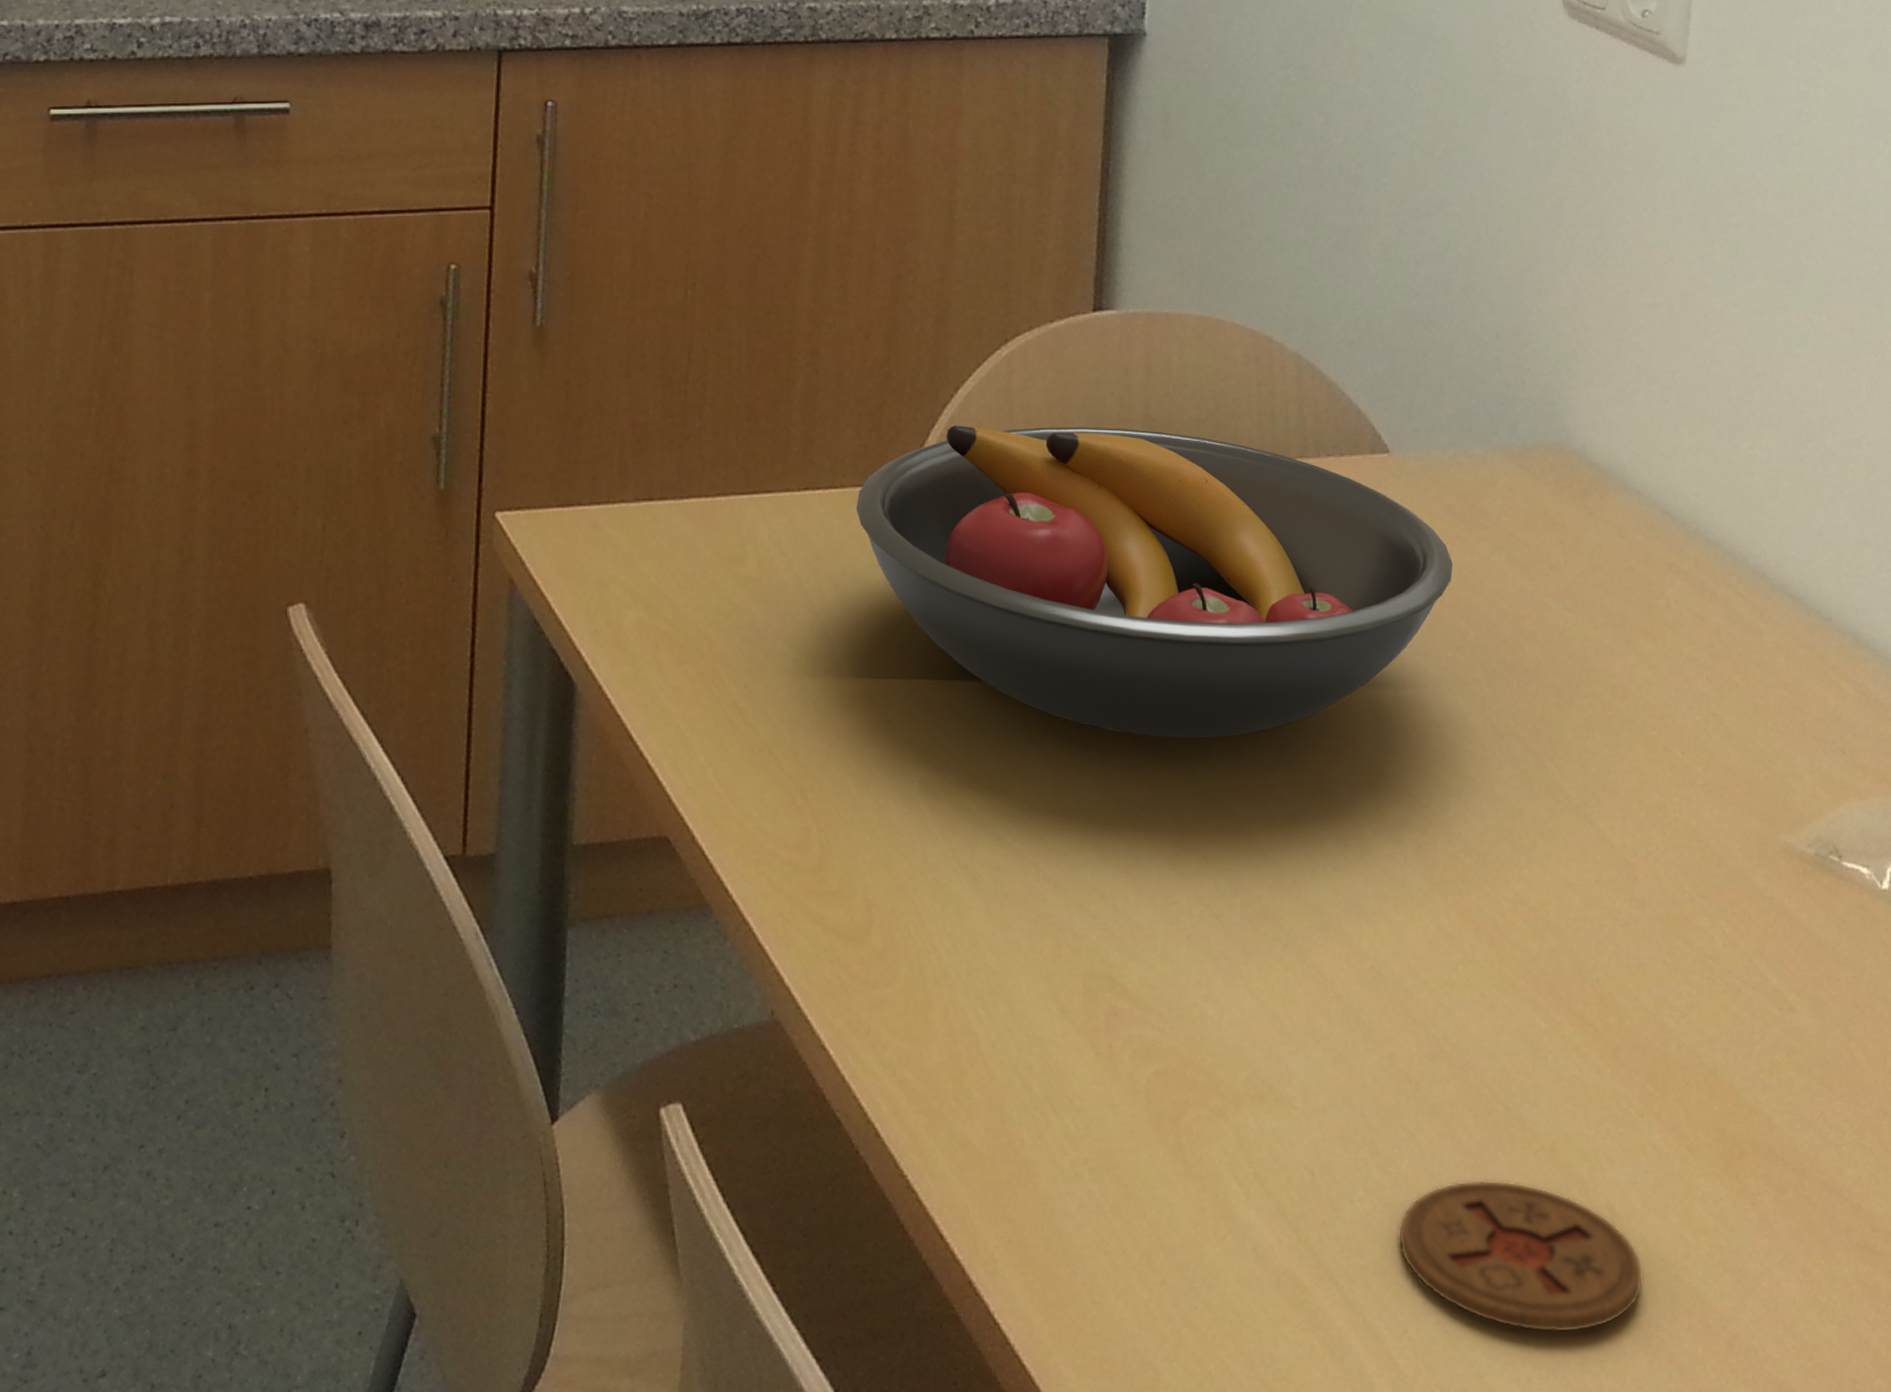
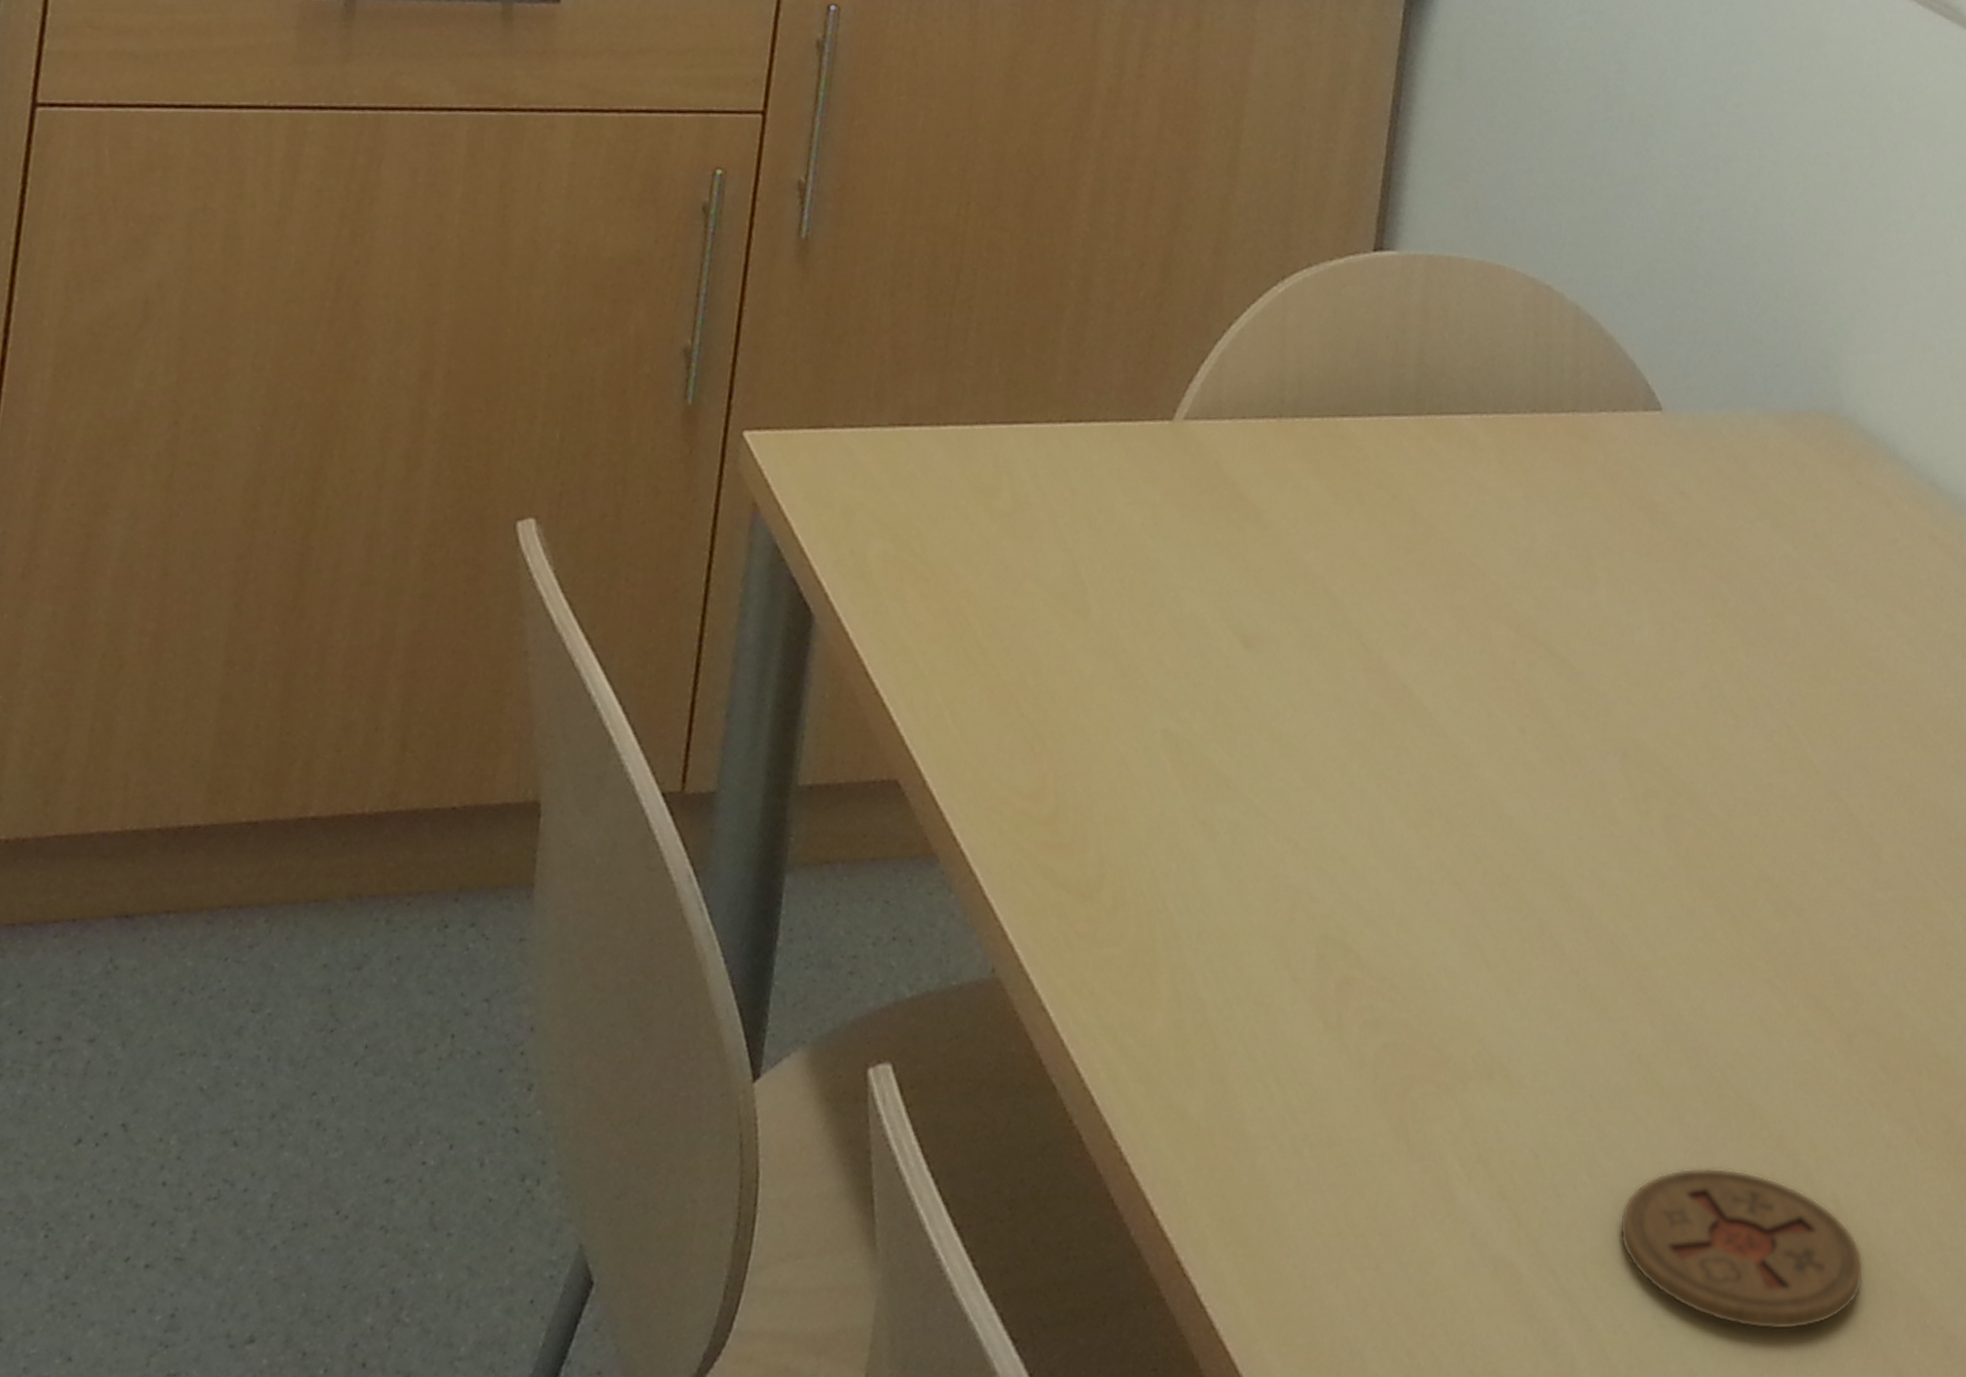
fruit bowl: present [856,425,1453,738] -> none [1117,362,1718,697]

